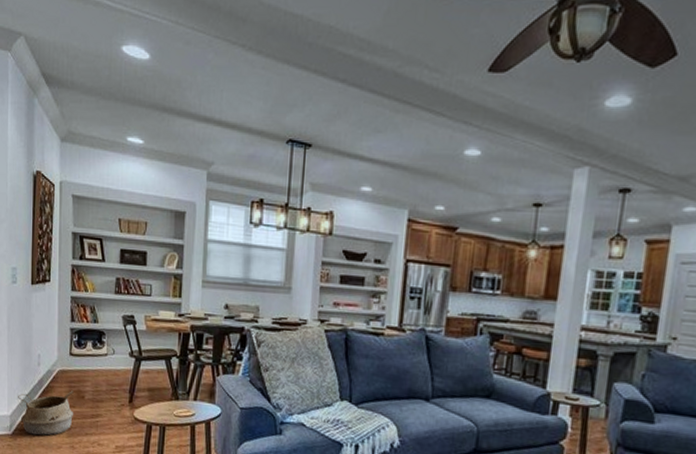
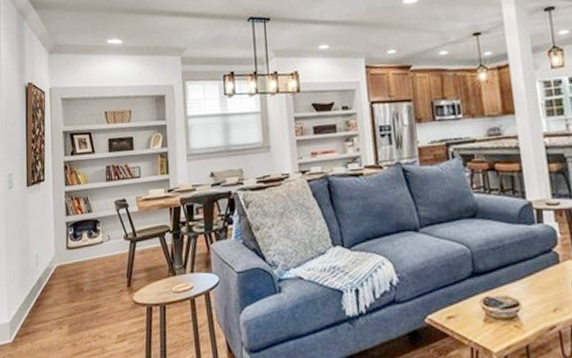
woven basket: present [18,390,74,436] -> none [17,285,74,339]

